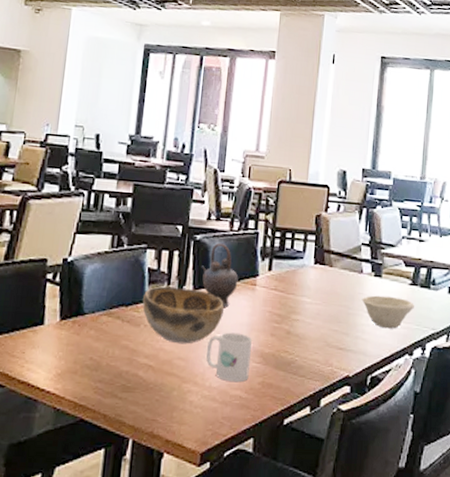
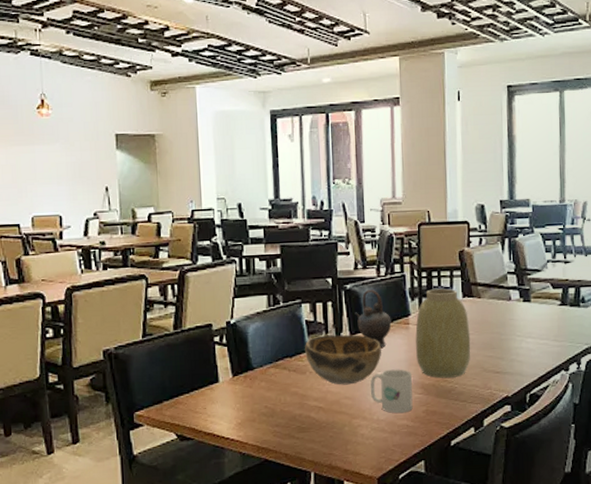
vase: none [259,251,318,349] -> present [415,288,471,378]
bowl: present [361,295,414,329] -> none [513,318,566,349]

